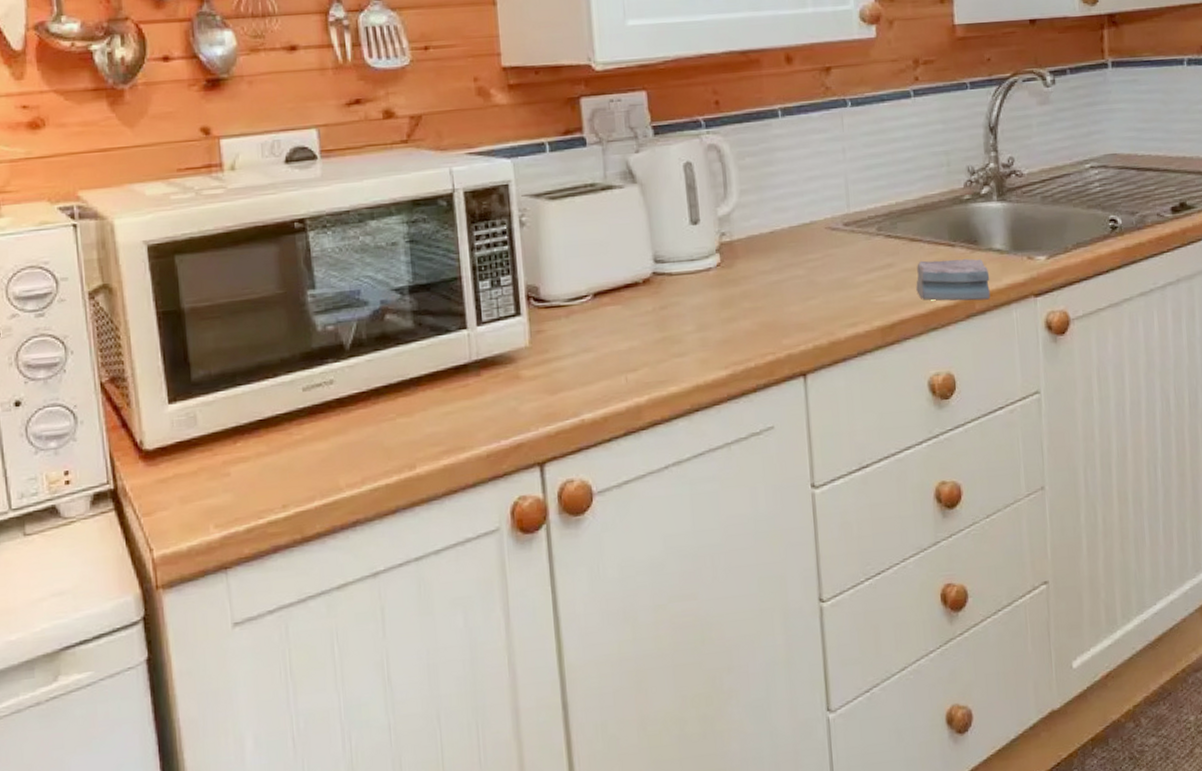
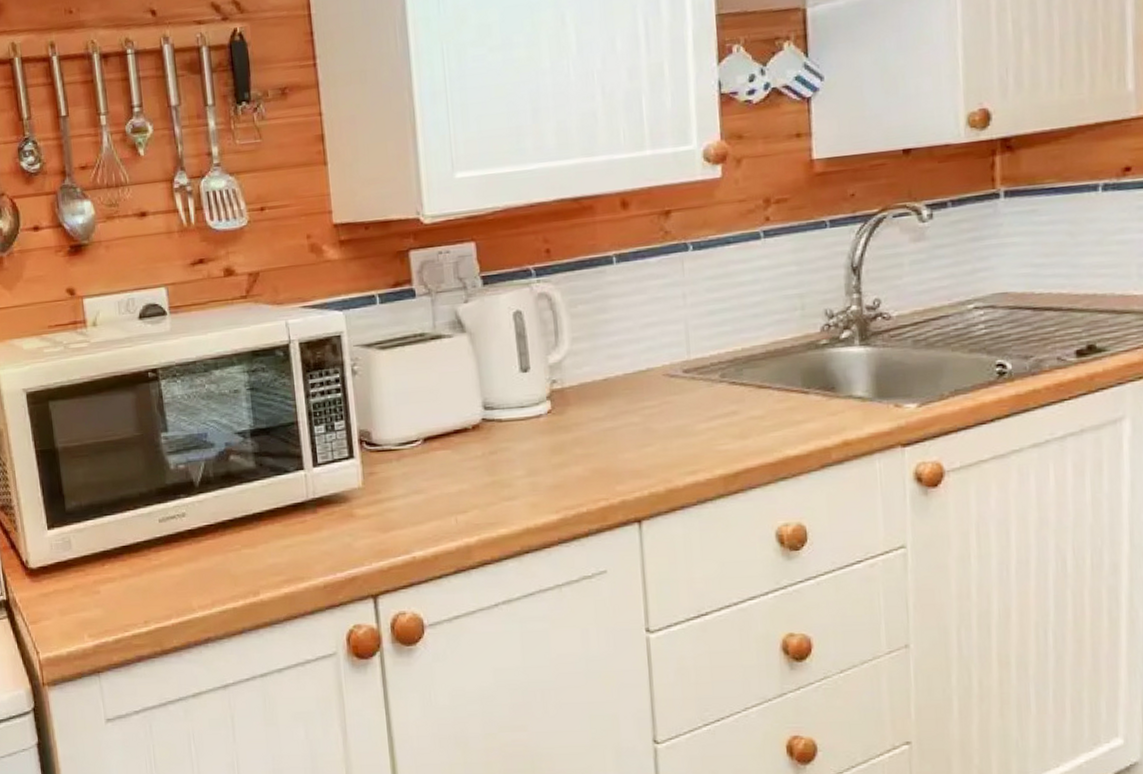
sponge: present [916,258,990,302] -> none [763,406,849,451]

